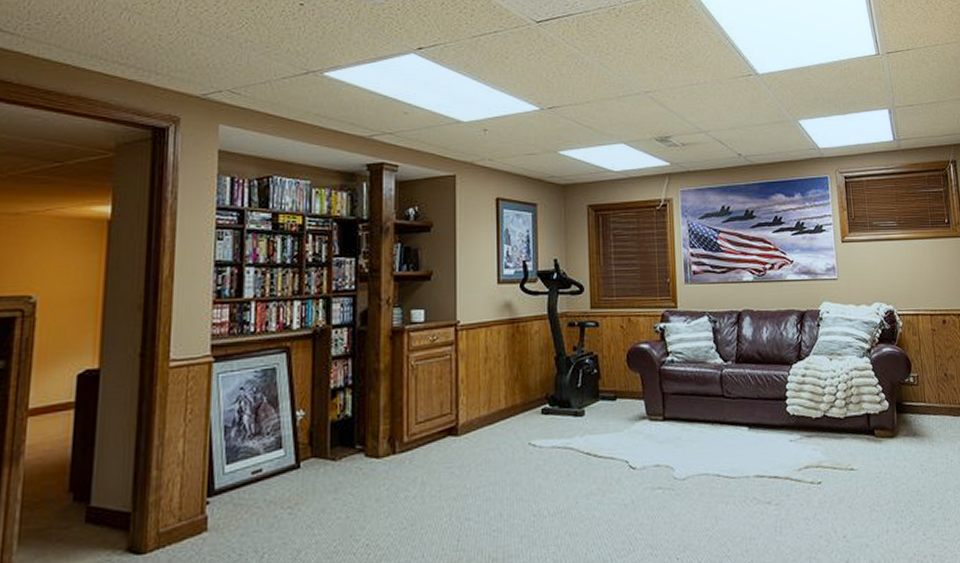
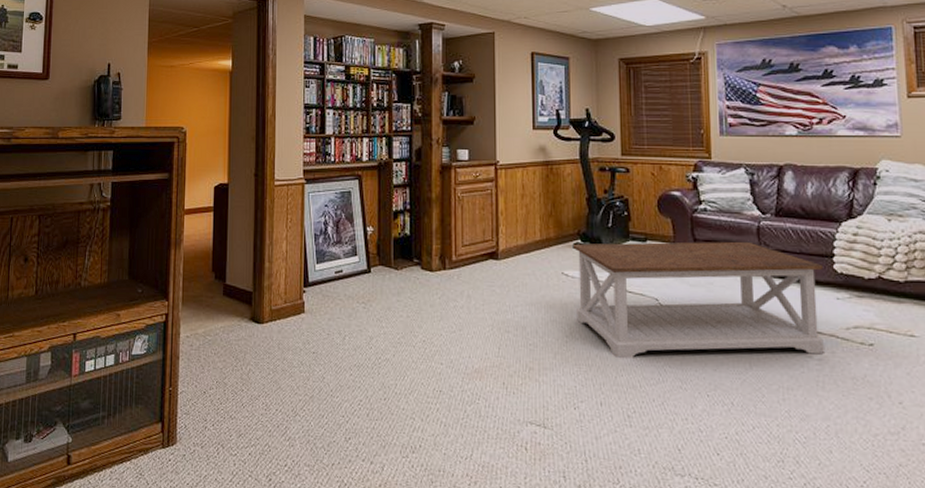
coffee table: none [540,391,781,532] -> present [572,241,824,358]

